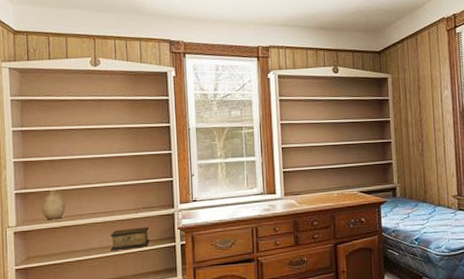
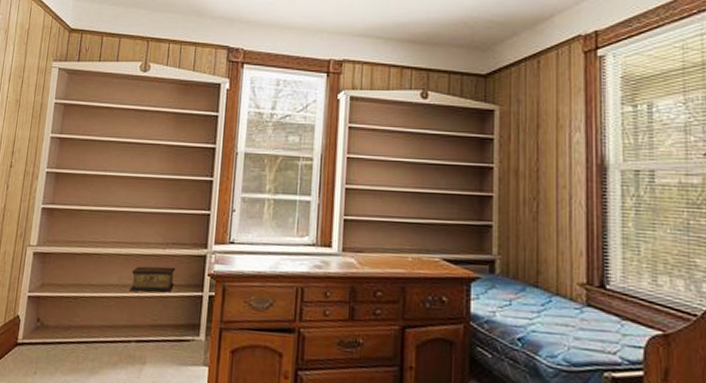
decorative vase: present [41,185,66,220] -> none [65,203,91,244]

